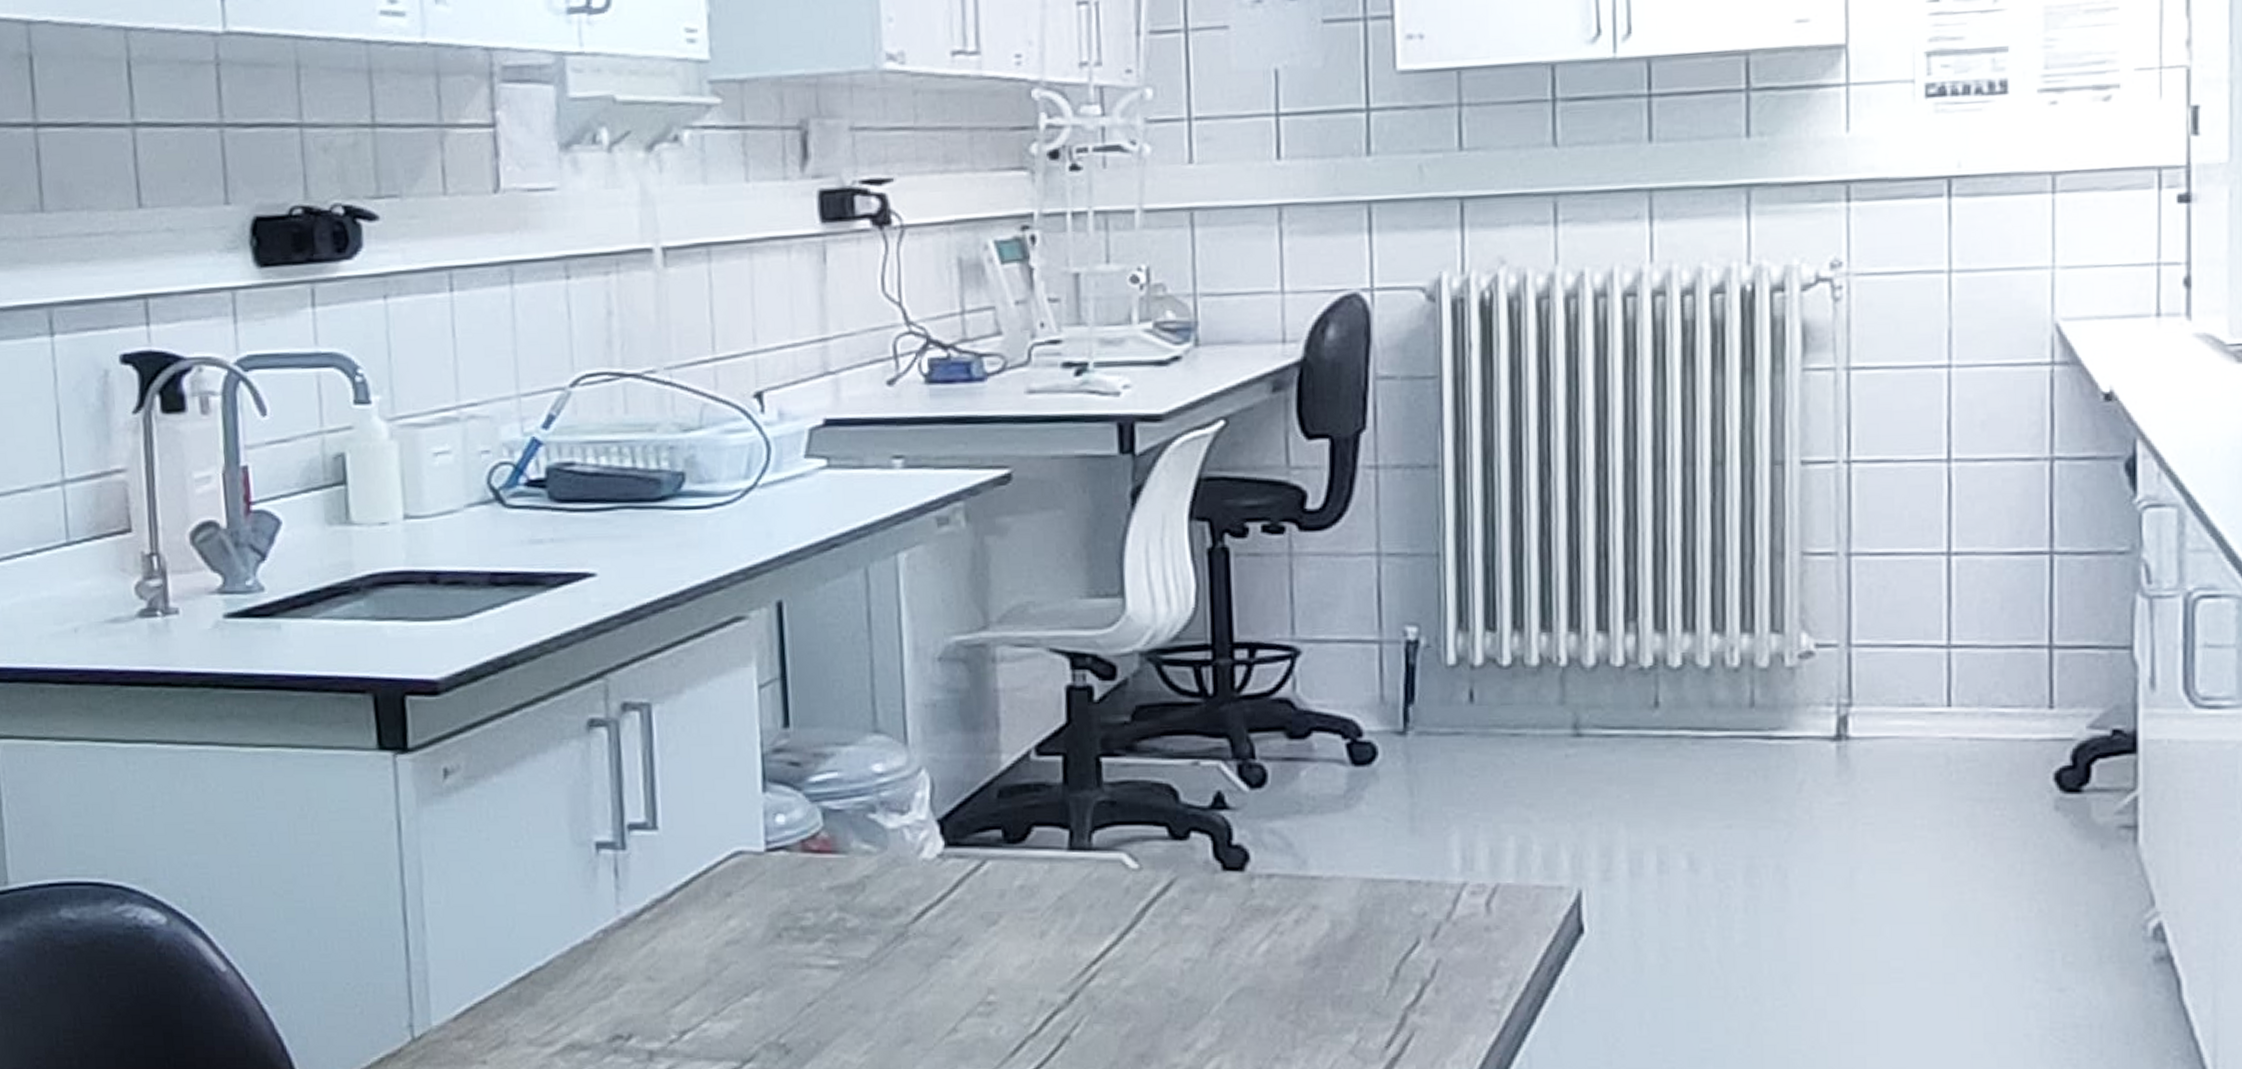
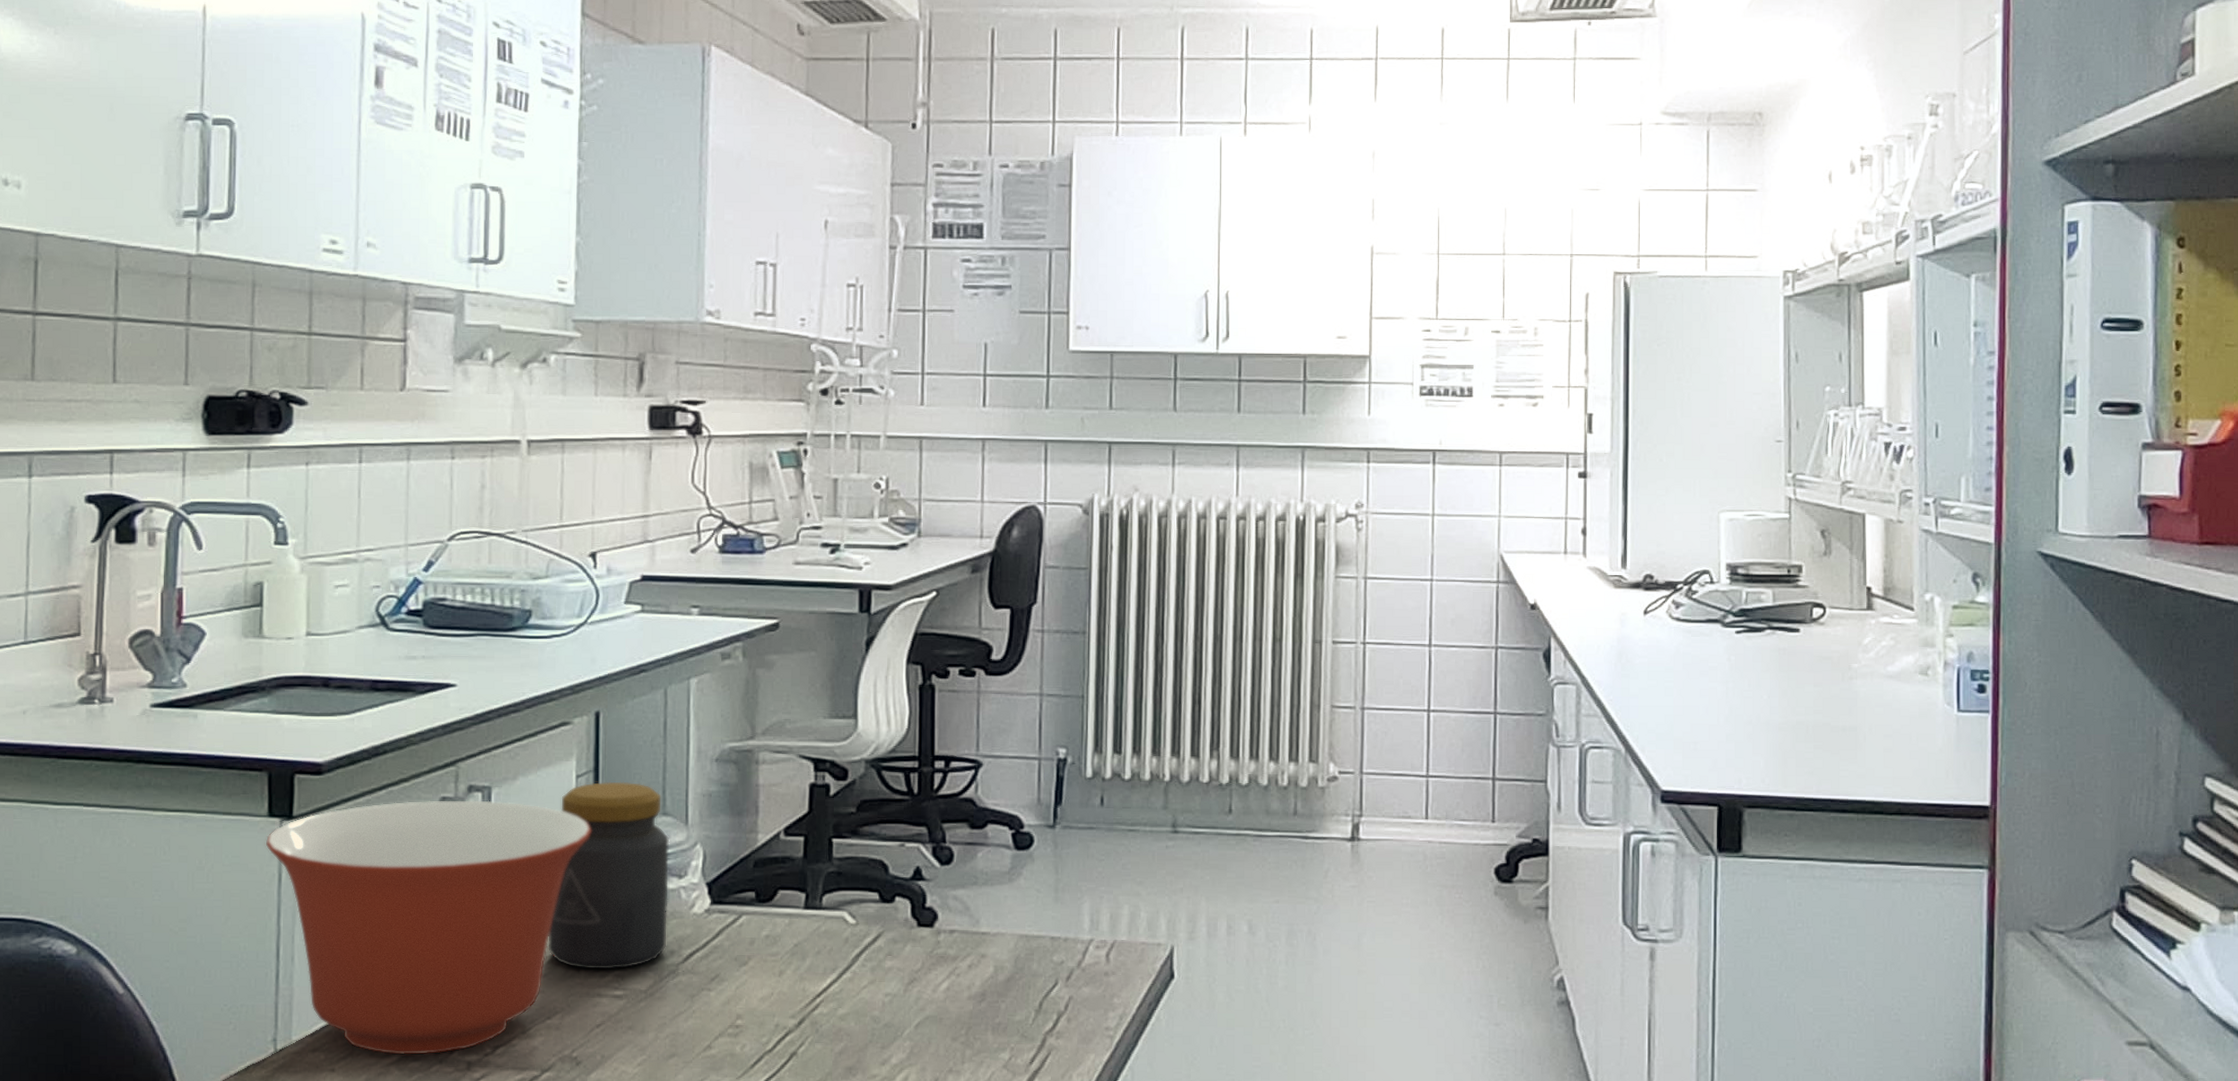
mixing bowl: none [378,721,783,1043] -> present [266,800,591,1055]
jar: none [738,691,891,933] -> present [548,781,670,969]

